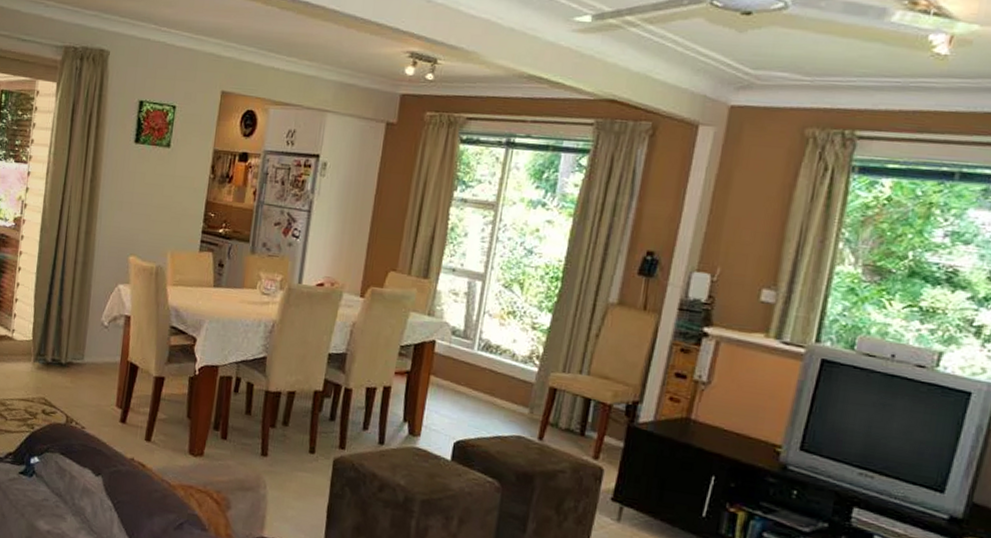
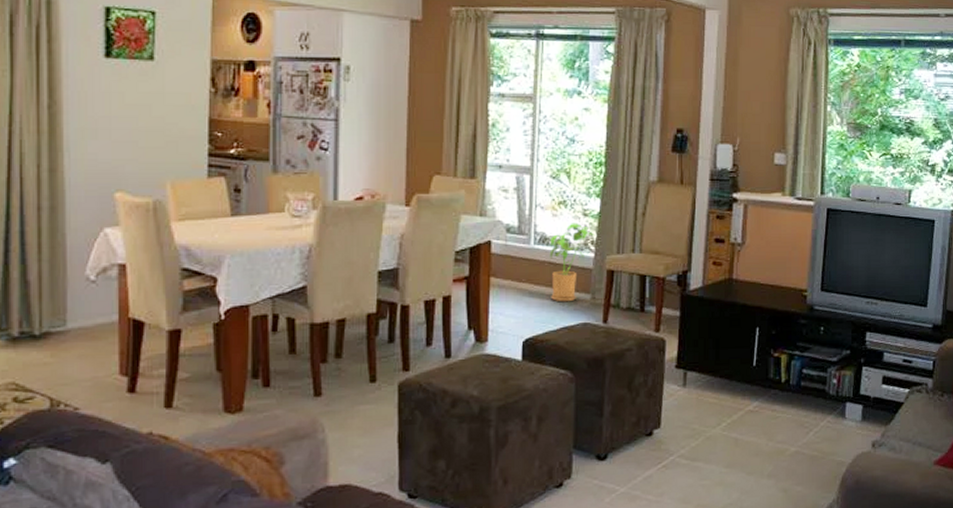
house plant: none [487,334,542,413] -> present [549,223,595,302]

